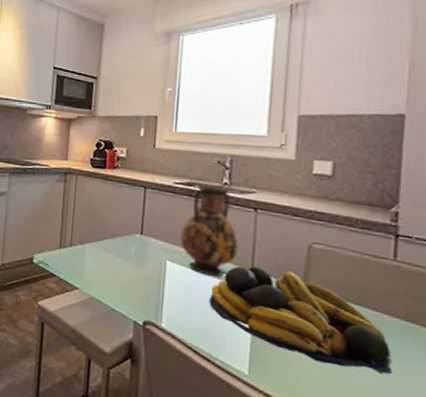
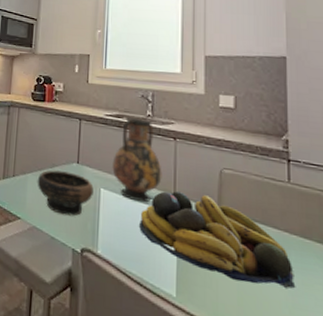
bowl: none [96,240,159,288] -> present [37,170,94,216]

